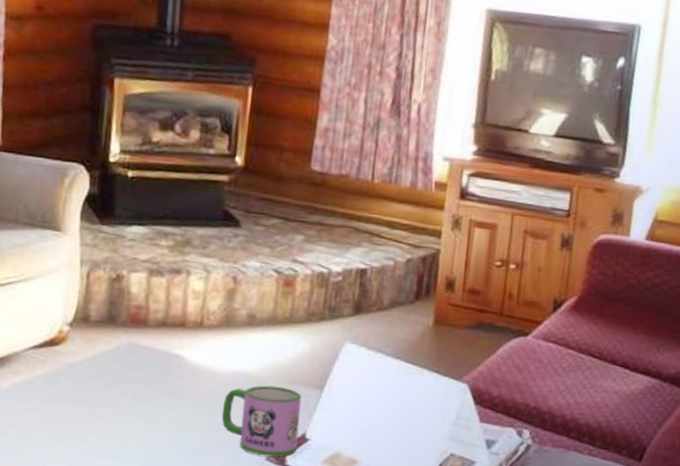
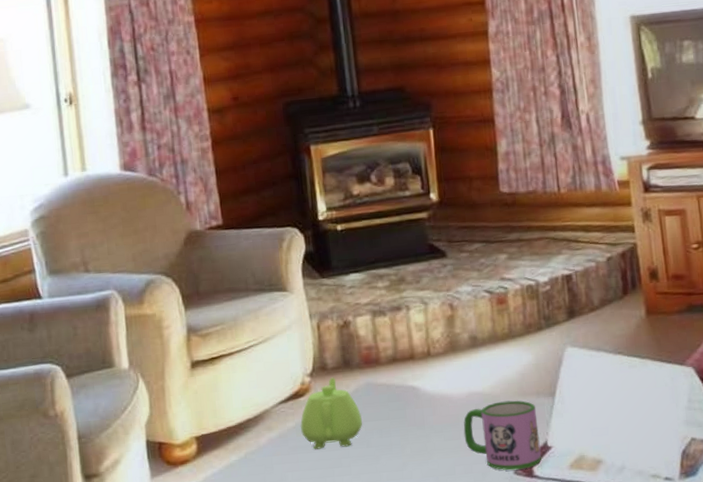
teapot: none [50,331,118,405] -> present [300,377,363,449]

